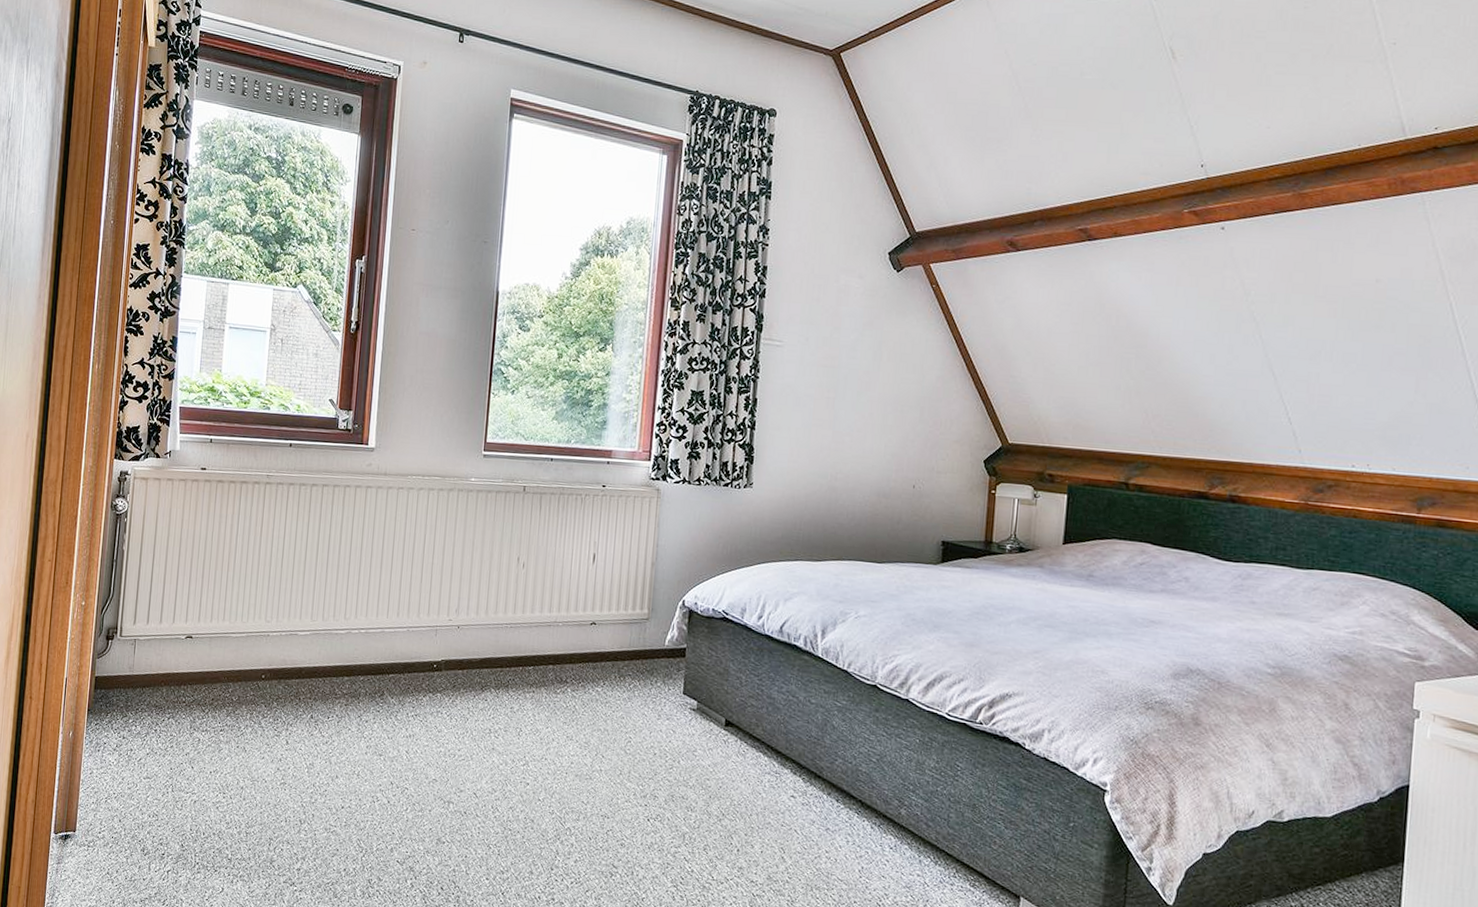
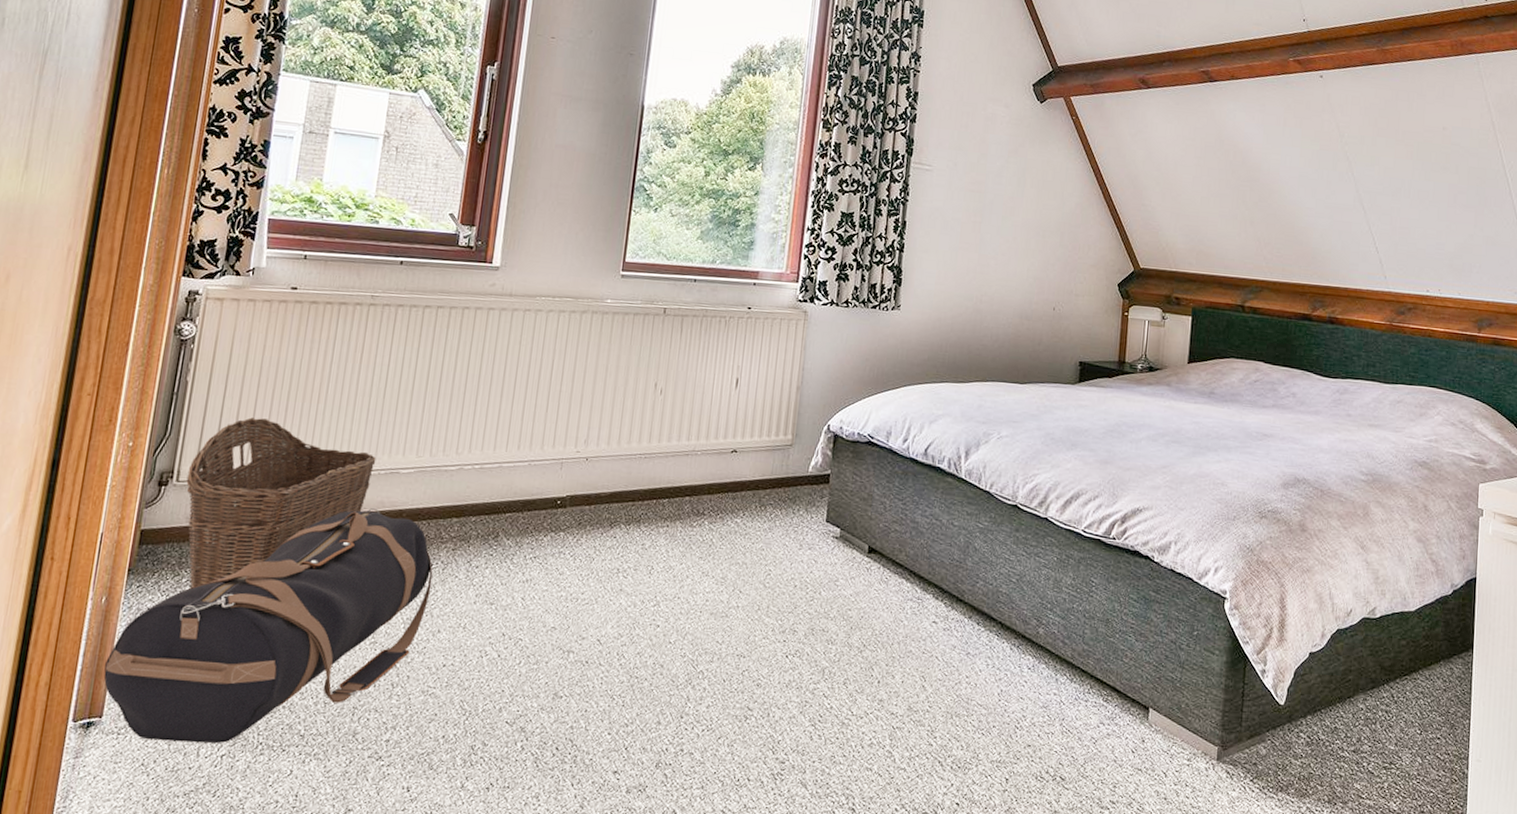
duffel bag: none [74,664,330,861] -> present [103,507,433,743]
wicker basket: none [127,583,278,728] -> present [186,417,376,589]

